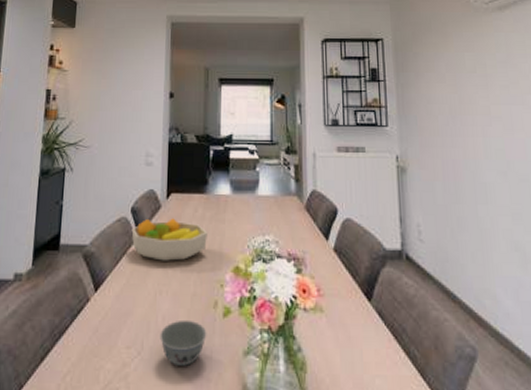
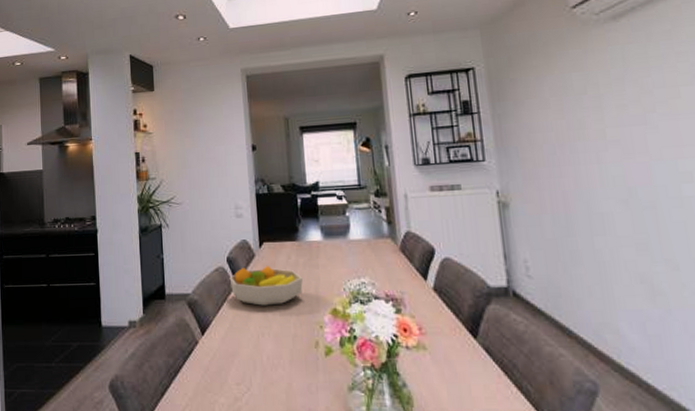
bowl: present [160,319,207,366] -> none [266,359,311,400]

